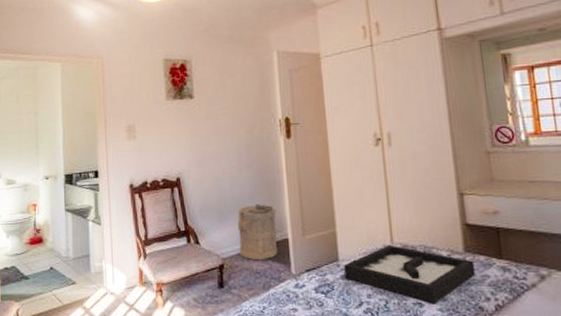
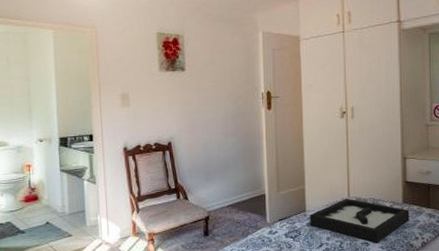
laundry hamper: present [237,203,277,261] -> none [222,165,257,213]

